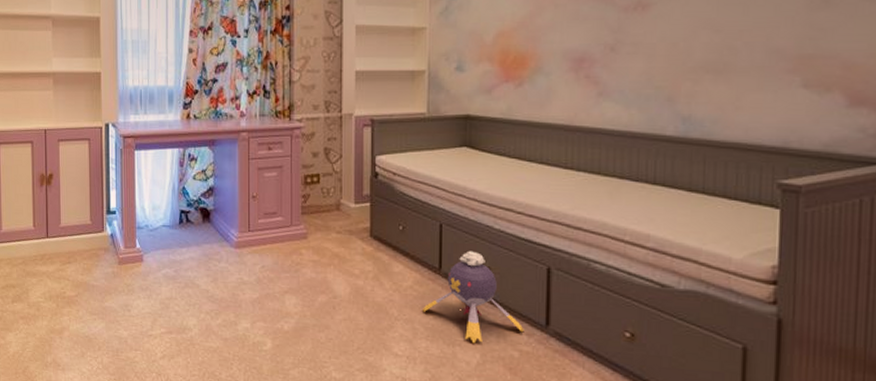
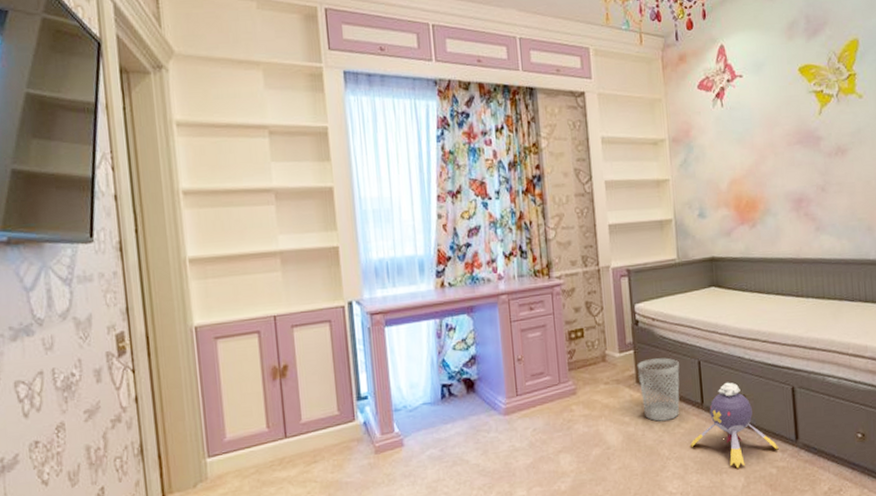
wastebasket: none [372,214,418,280] -> present [637,357,680,421]

